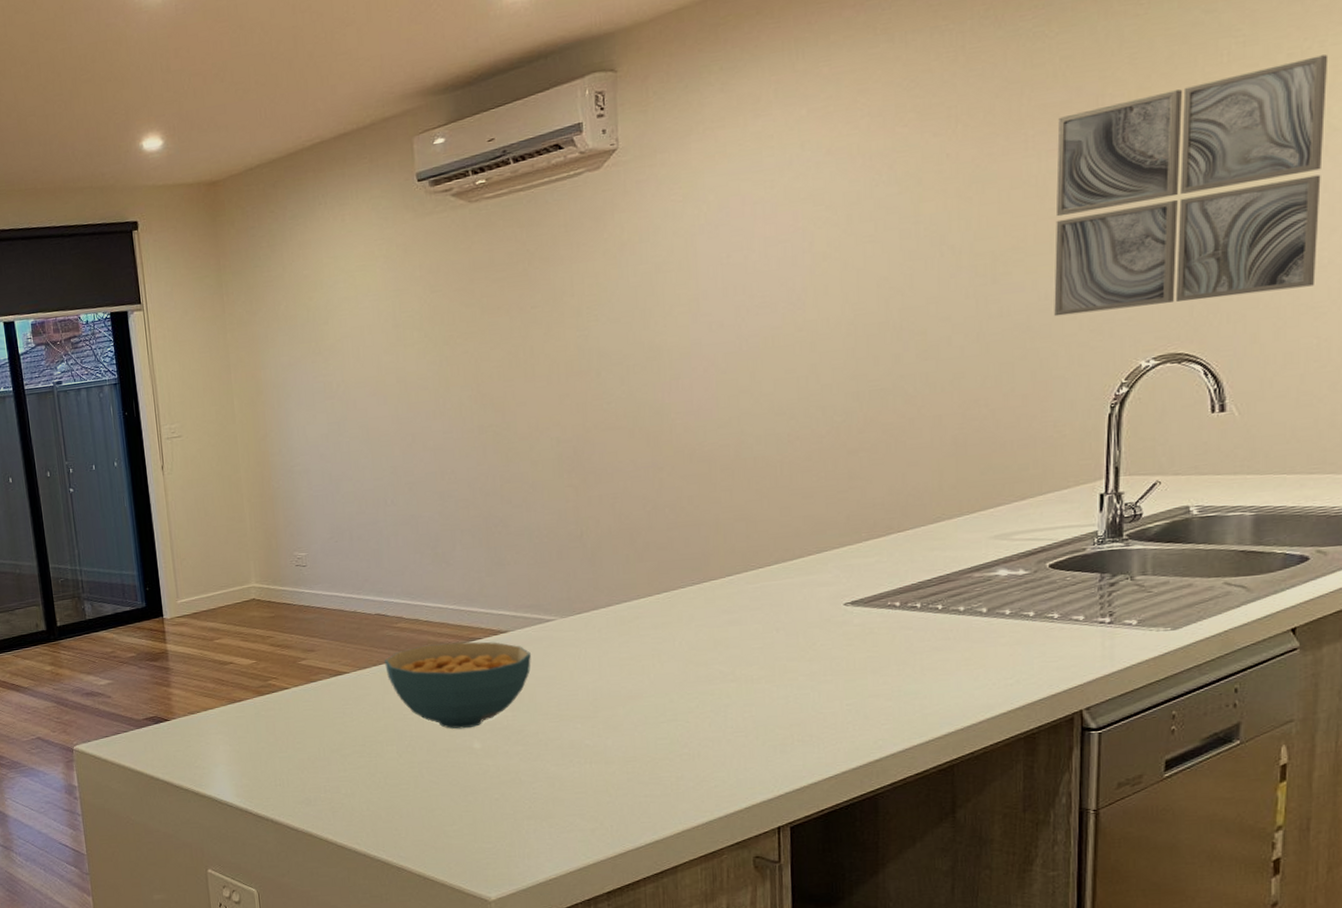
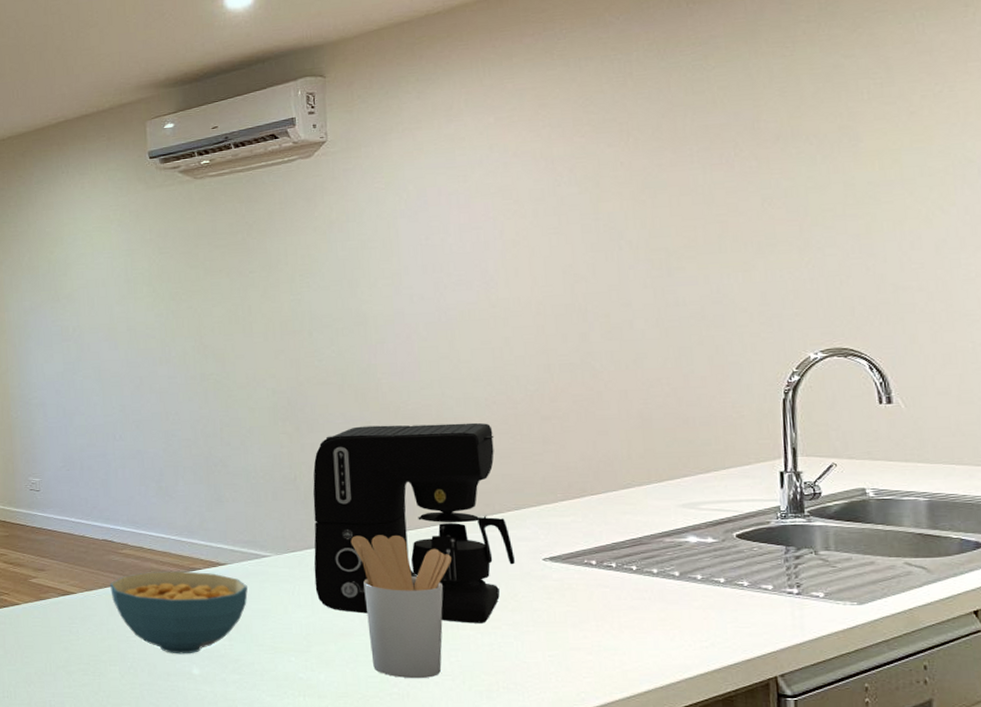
coffee maker: none [600,461,814,677] -> present [313,422,515,623]
utensil holder: none [640,589,748,738] -> present [350,535,452,679]
wall art: present [1054,54,1329,317] -> none [719,98,966,309]

